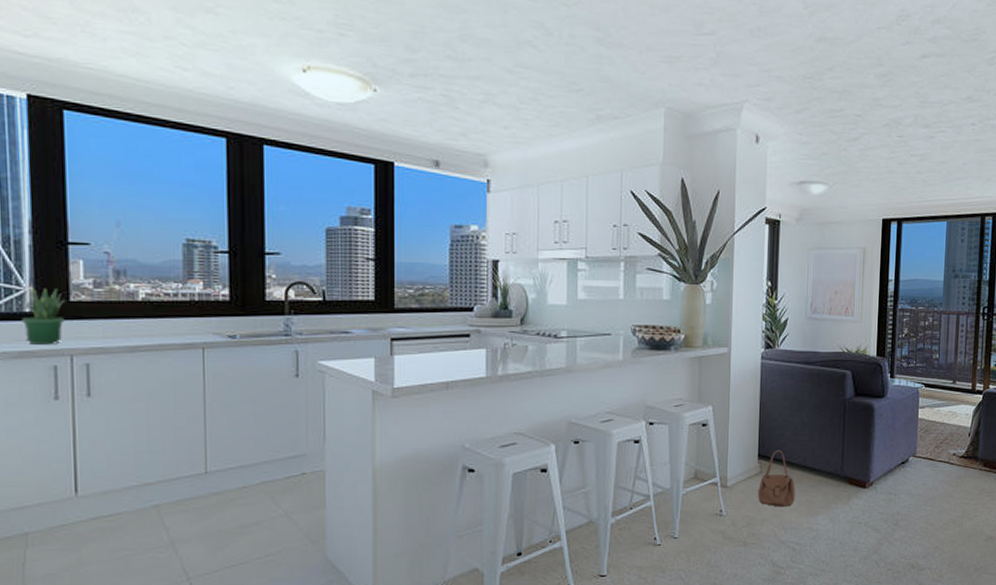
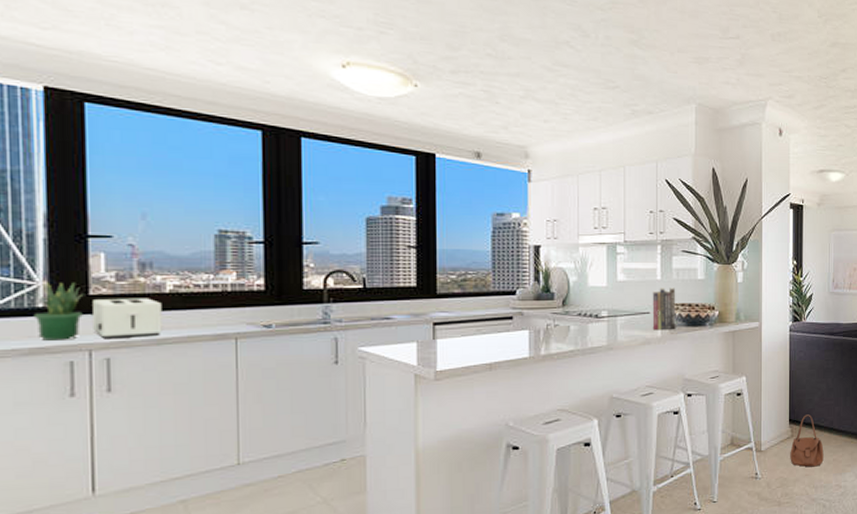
toaster: none [73,305,136,345] -> present [93,298,162,339]
books: none [613,308,639,354] -> present [652,288,676,331]

